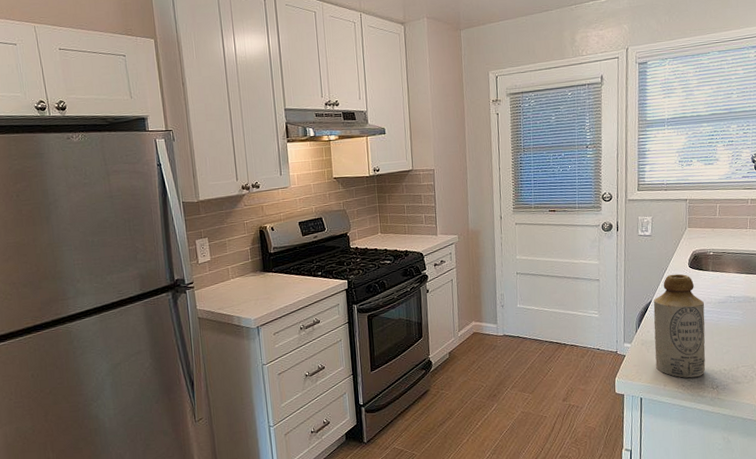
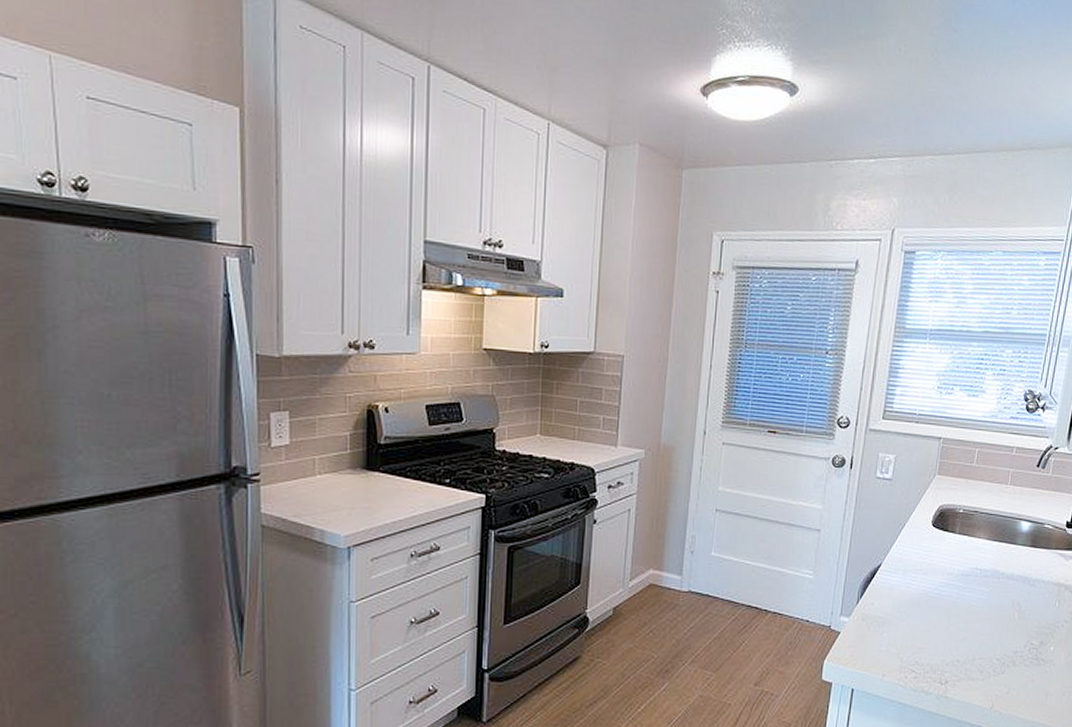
bottle: present [653,273,706,378] -> none [876,533,944,668]

